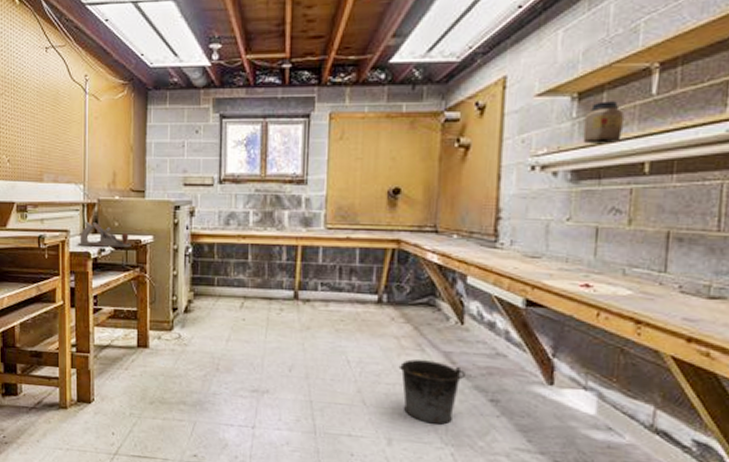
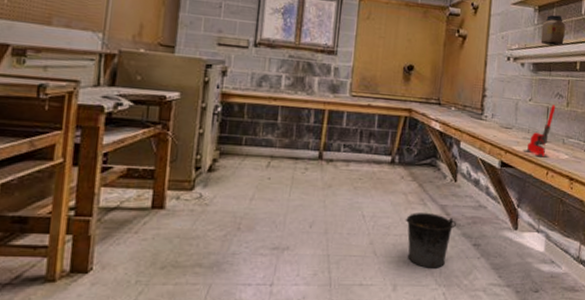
hand plane: present [77,221,132,248] -> none [88,72,155,103]
clamp: none [558,224,610,294] -> present [523,105,556,158]

